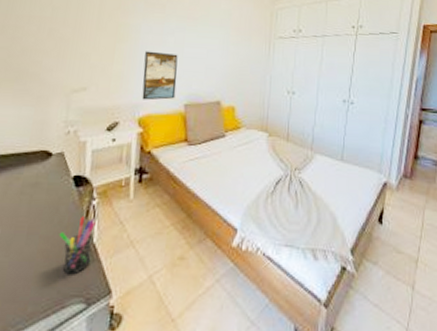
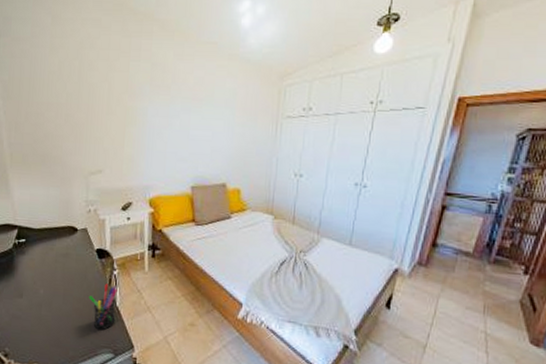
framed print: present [142,51,178,100] -> none [151,134,184,182]

